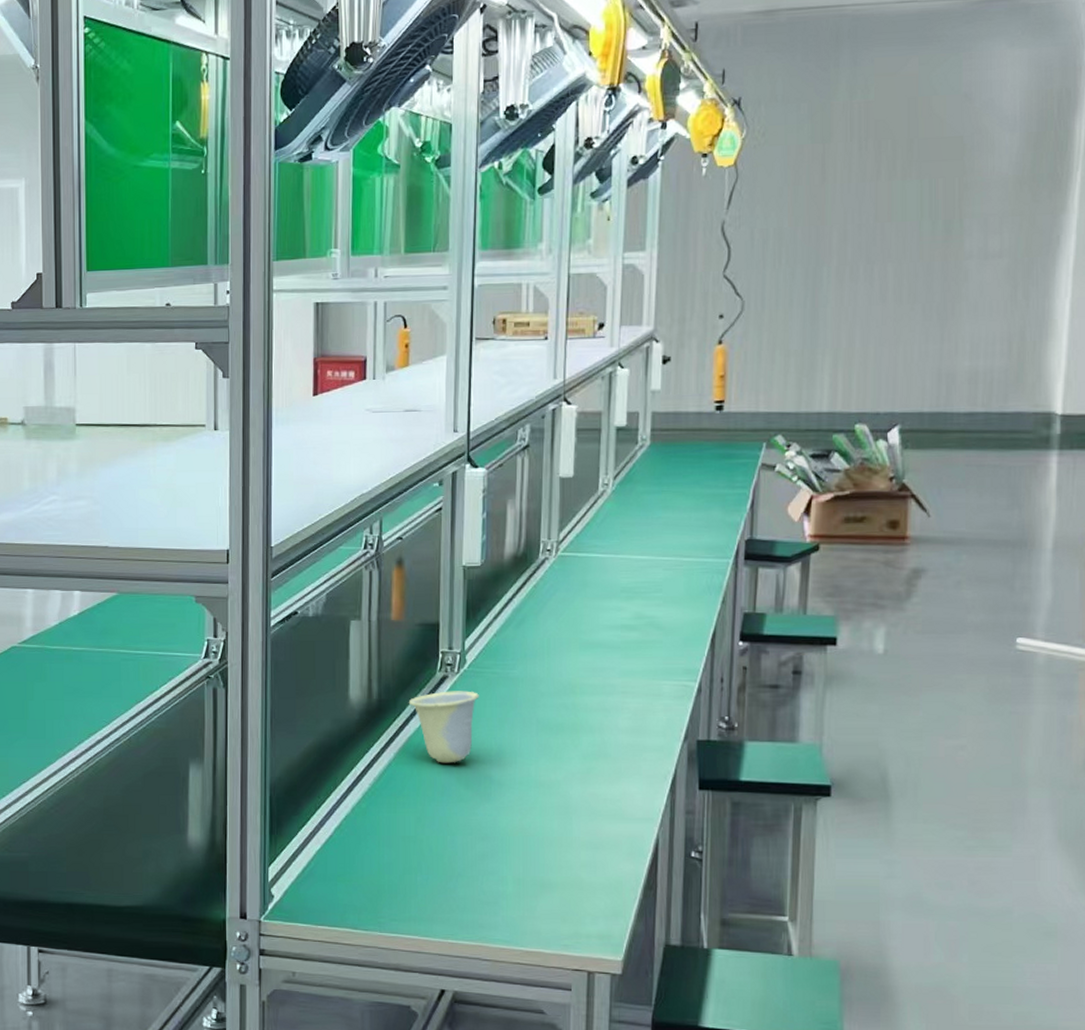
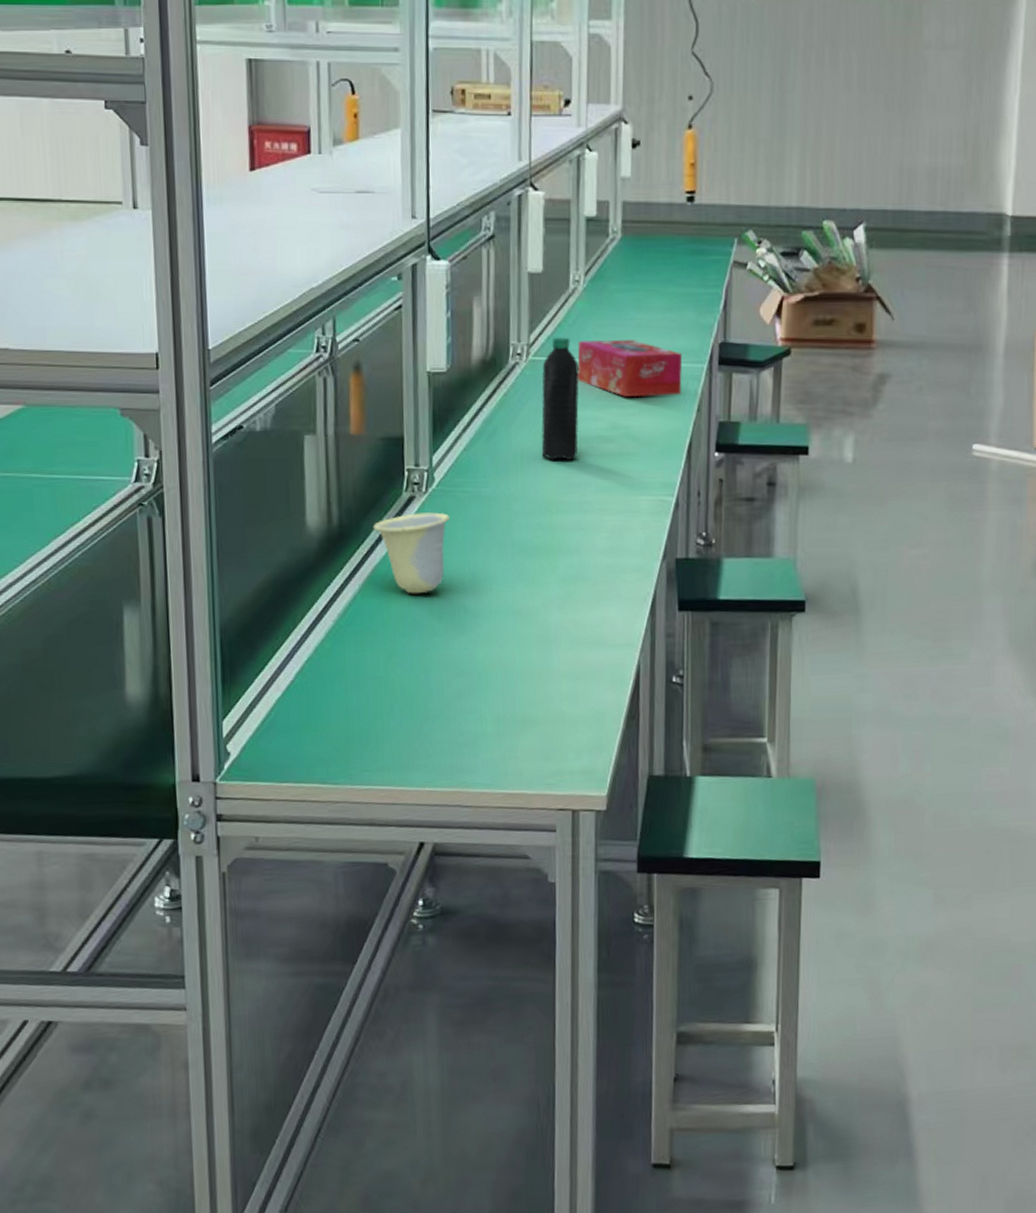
water bottle: none [567,535,606,647] -> present [541,337,579,461]
tissue box: none [604,537,708,590] -> present [577,340,683,398]

